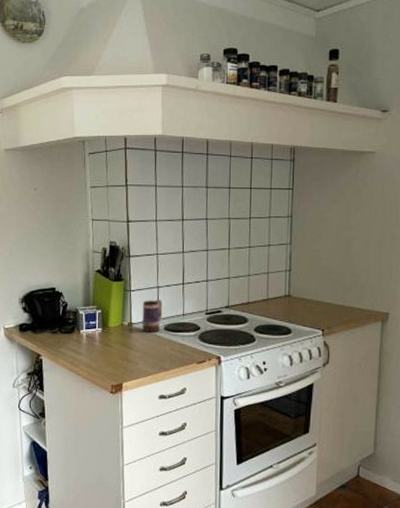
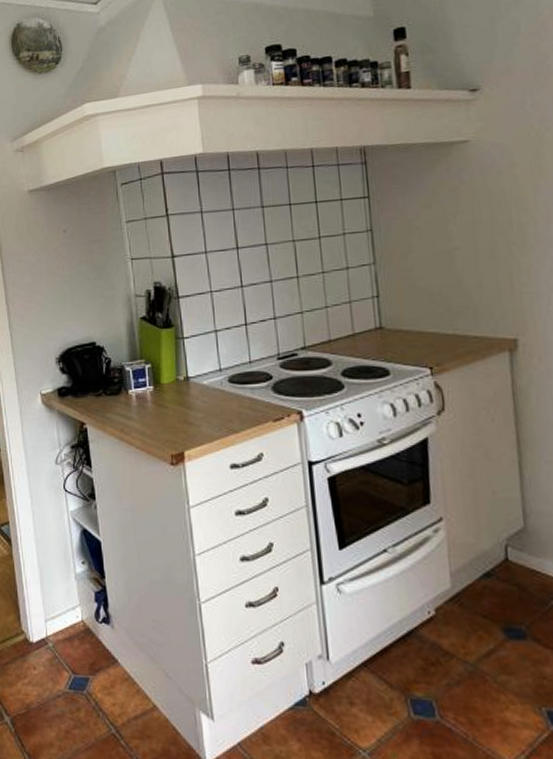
mug: present [141,298,163,333] -> none [199,344,225,388]

